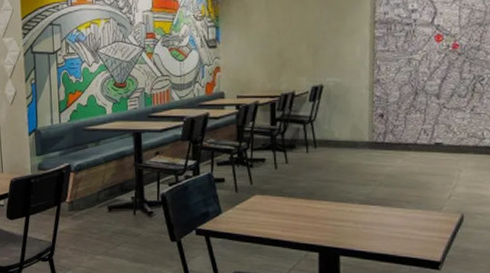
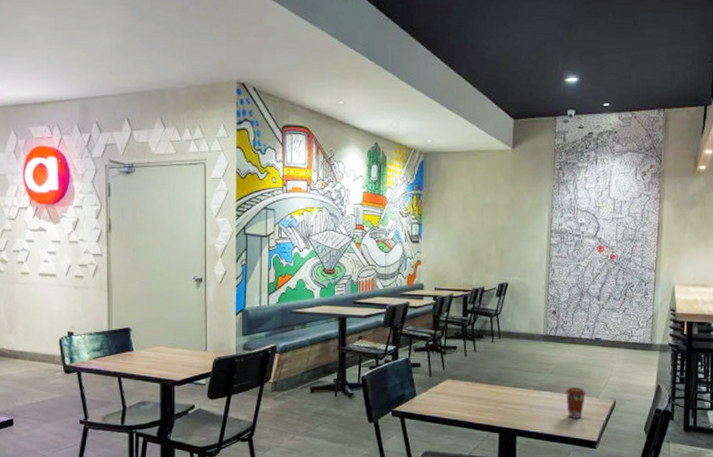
coffee cup: none [398,200,425,236] -> present [565,387,586,419]

